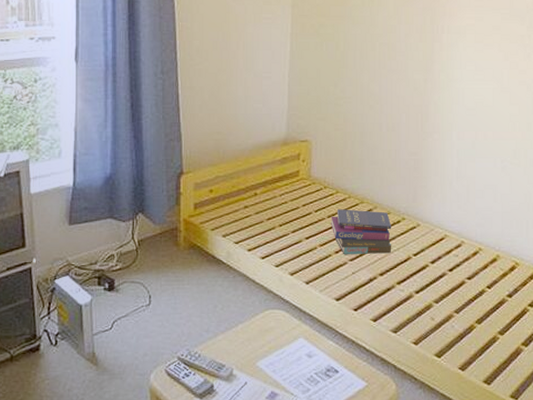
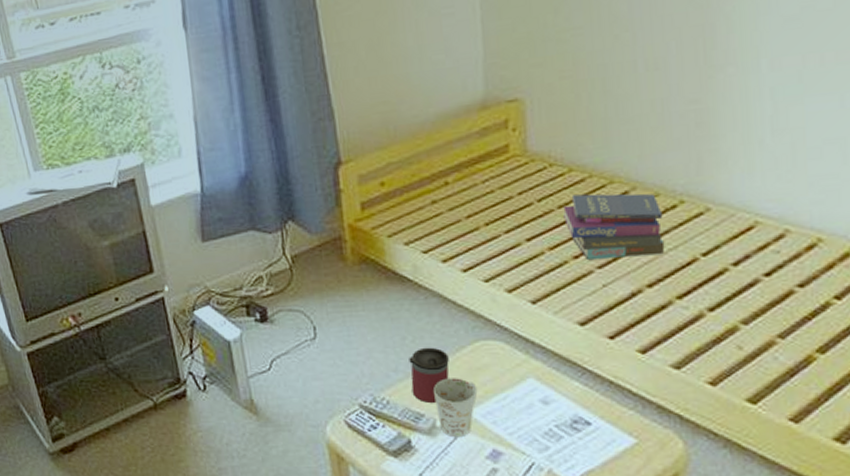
beverage cup: none [218,313,246,356] -> present [409,347,449,403]
mug: none [234,337,264,383] -> present [434,378,478,438]

